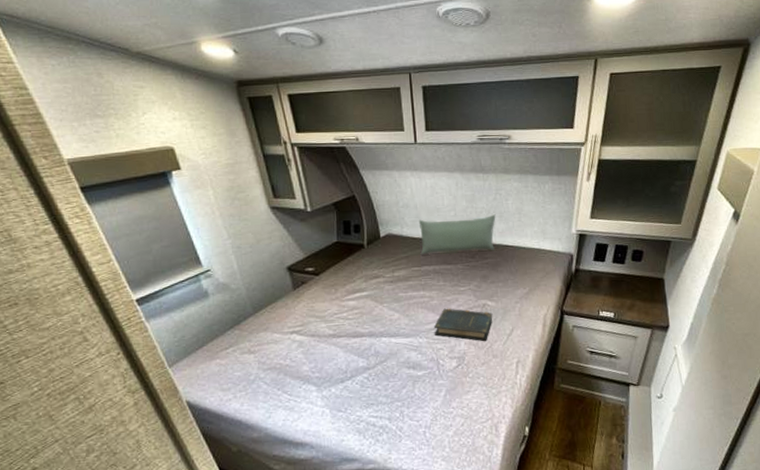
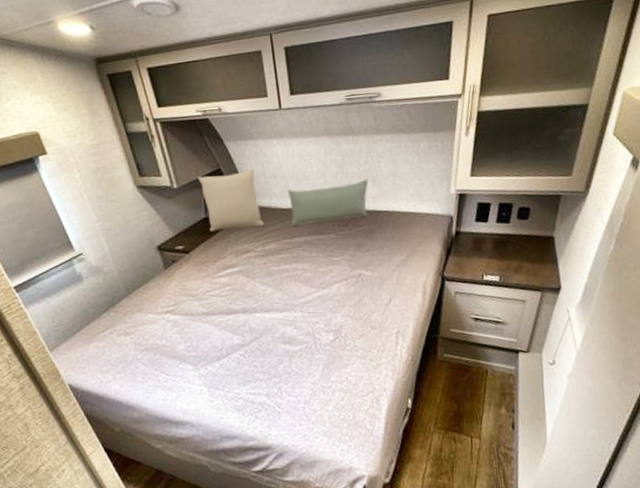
pillow: none [332,197,395,256] -> present [198,168,264,232]
book: present [434,308,493,342] -> none [308,279,370,313]

